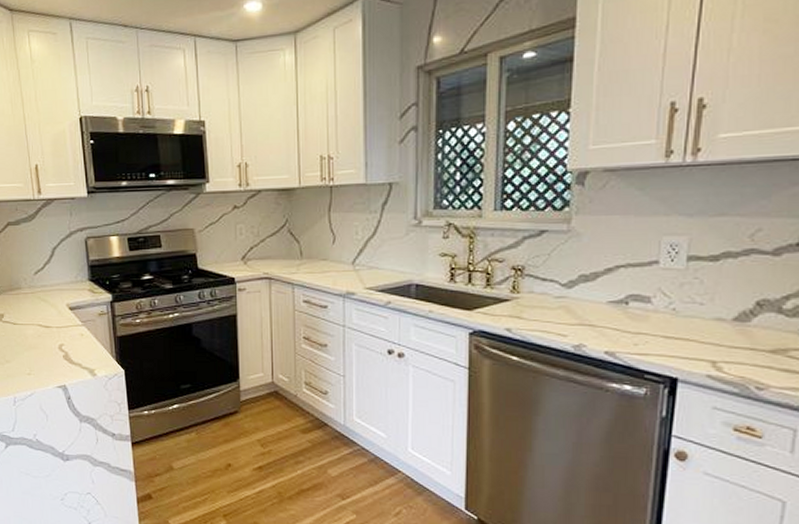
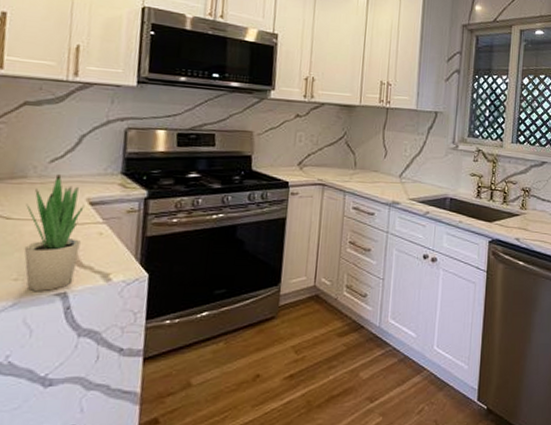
potted plant: none [25,284,69,384] -> present [24,174,85,291]

